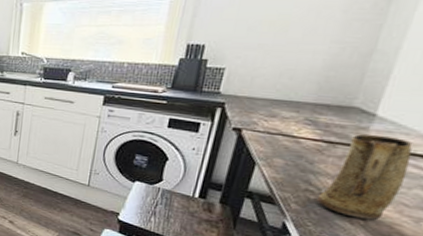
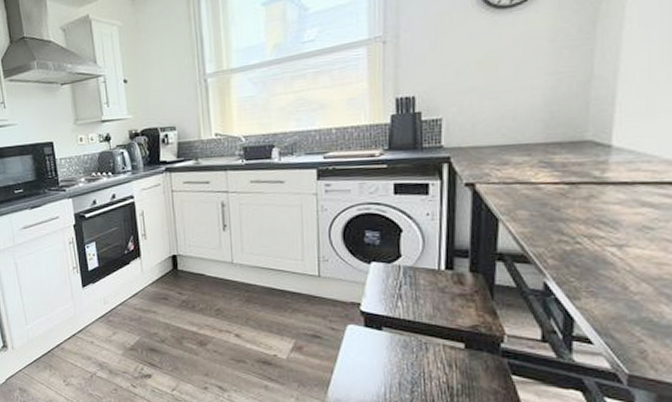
mug: present [316,134,413,220] -> none [573,167,660,264]

